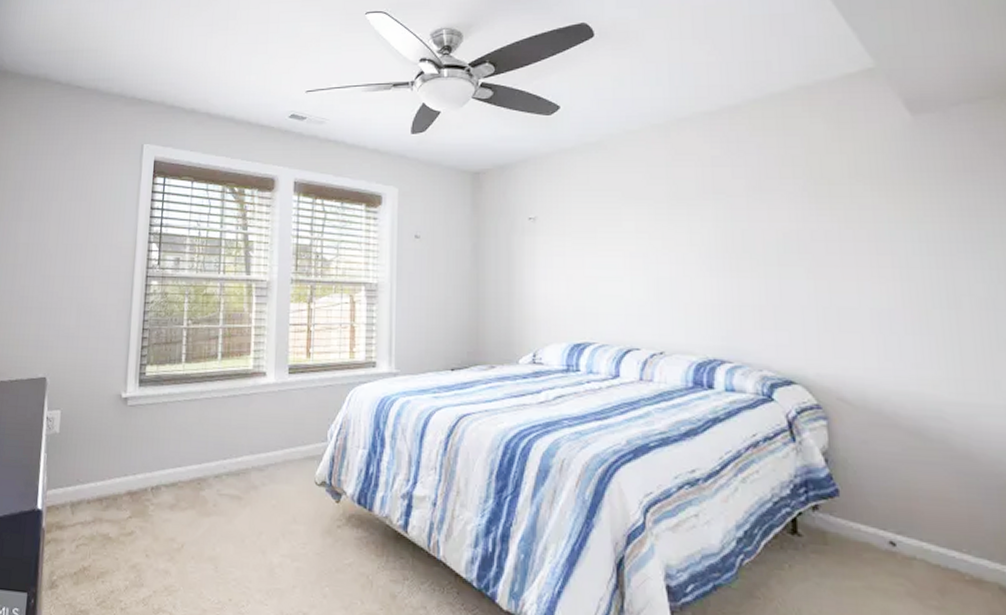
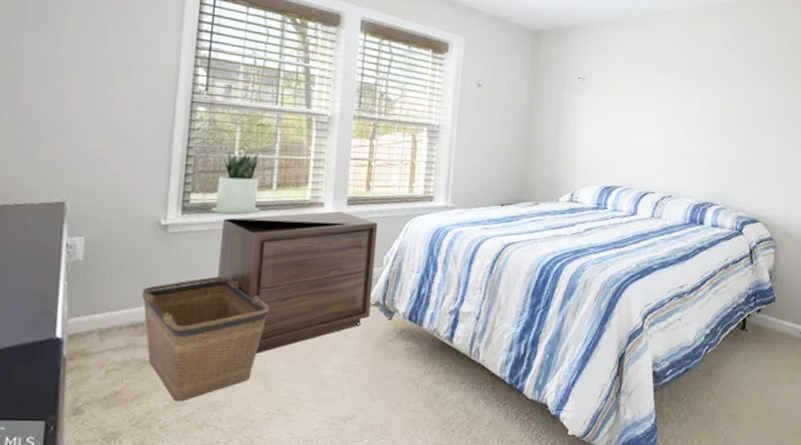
bicycle basket: none [106,450,218,583] -> present [142,276,270,402]
planter: none [163,323,207,387] -> present [211,151,260,215]
nightstand: none [170,381,320,535] -> present [218,211,378,354]

